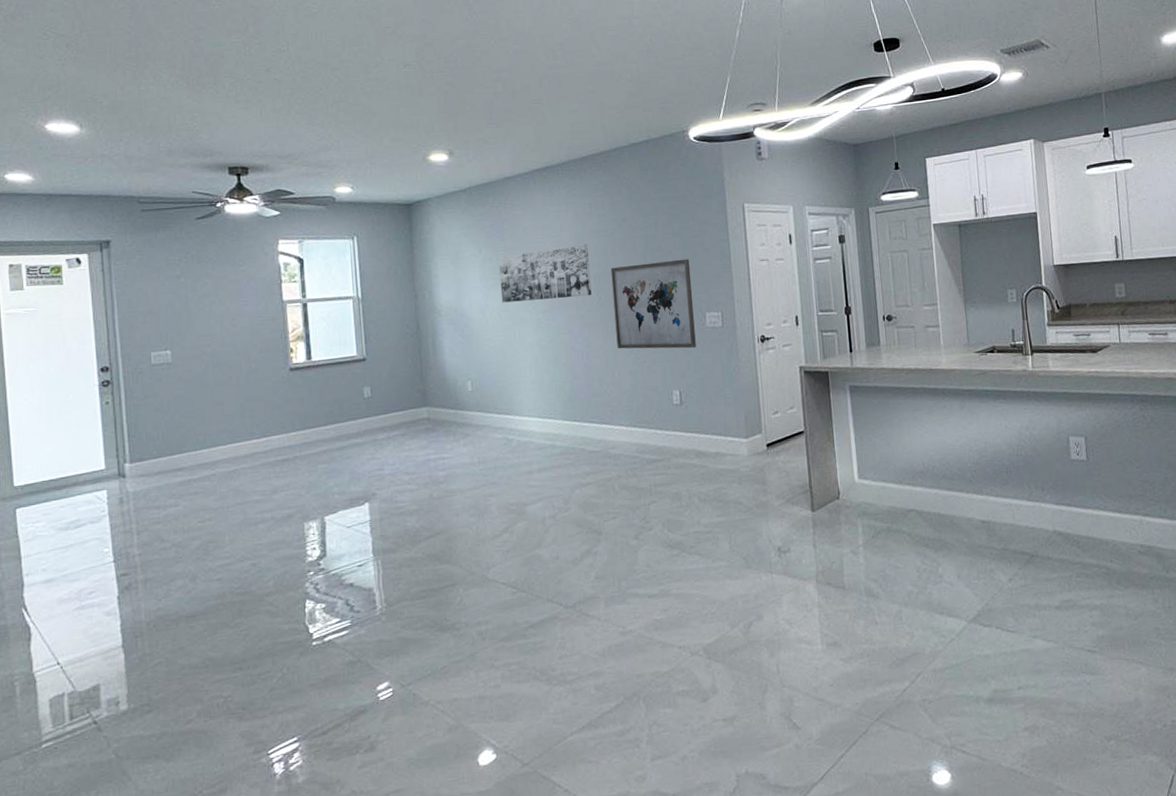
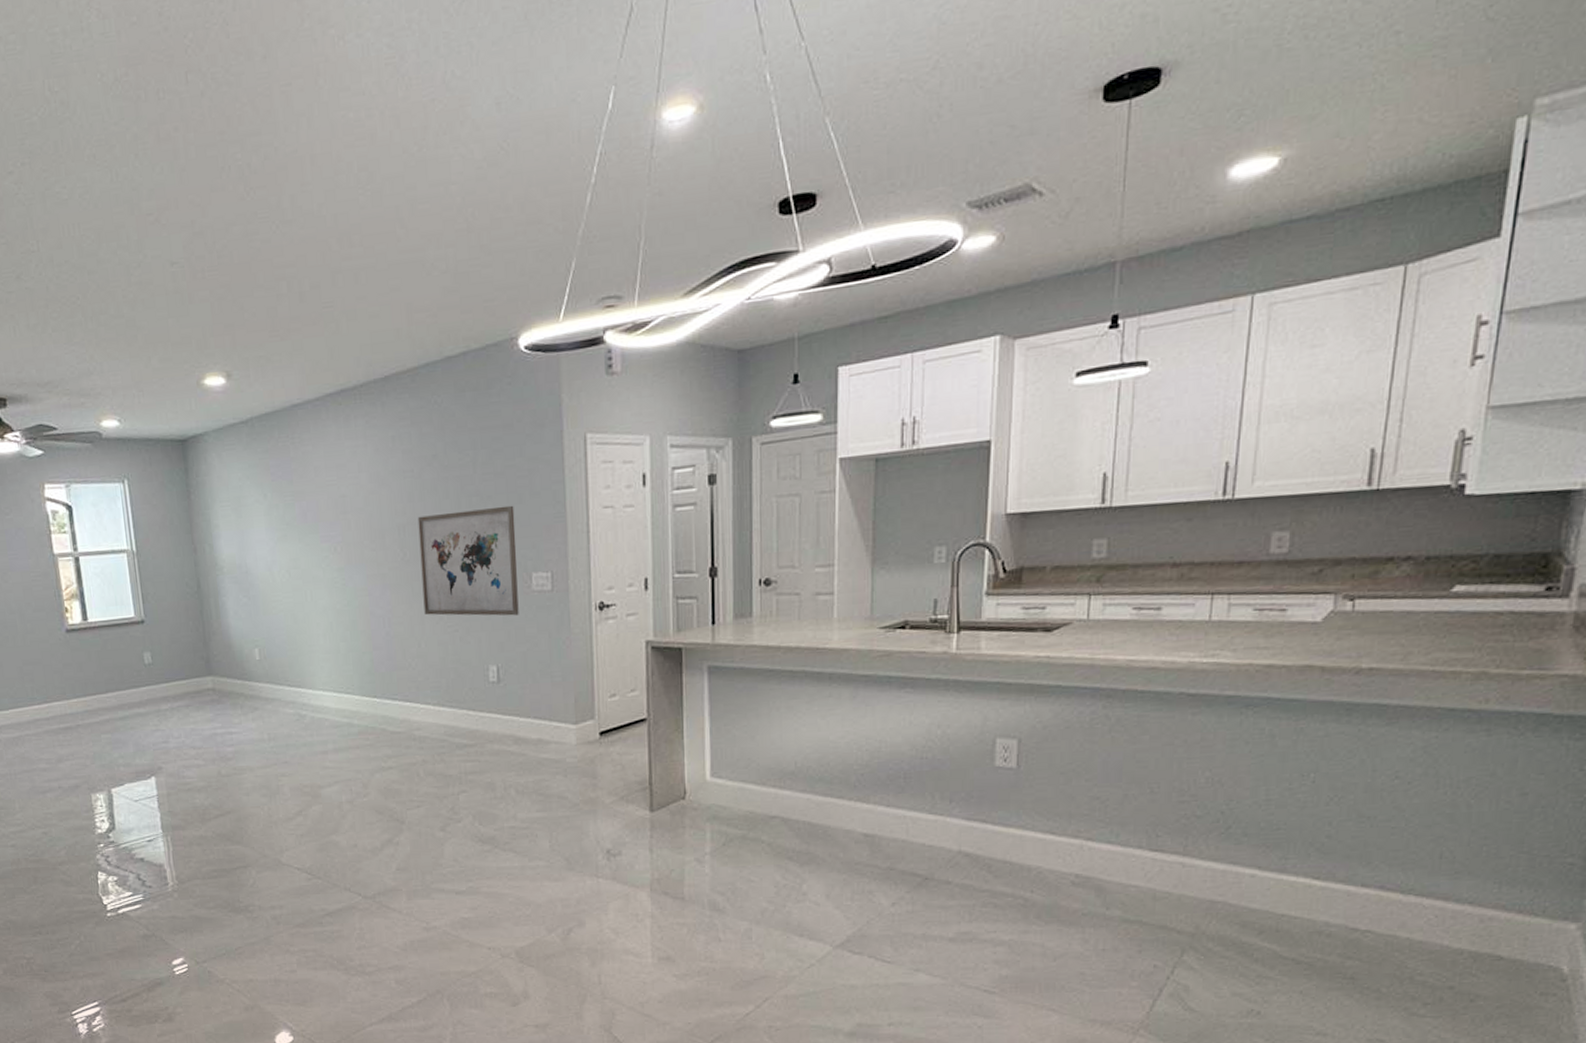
wall art: present [498,243,592,303] -> none [286,486,395,559]

